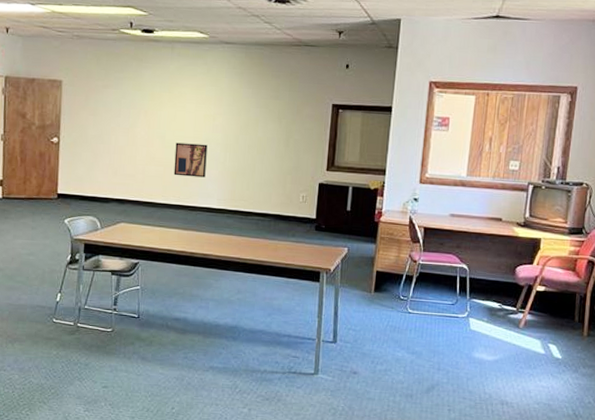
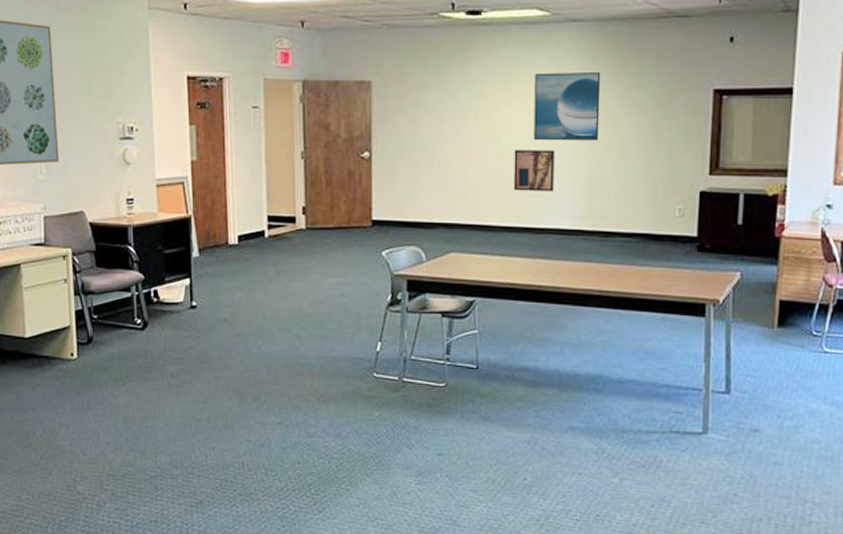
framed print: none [191,82,246,140] -> present [533,73,601,142]

